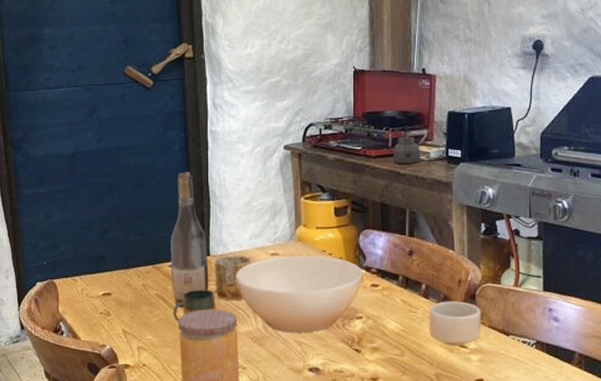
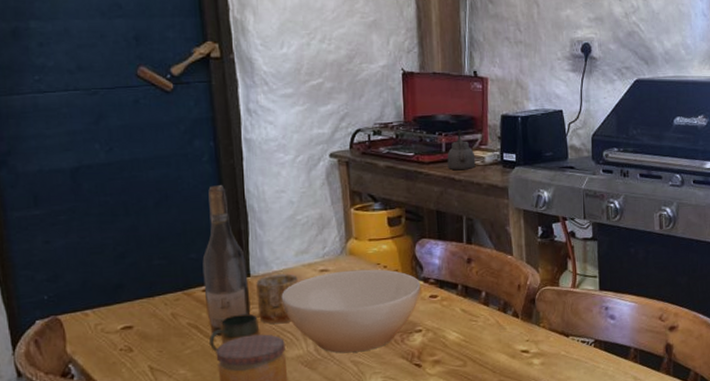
mug: present [428,301,481,346] -> none [489,306,542,352]

